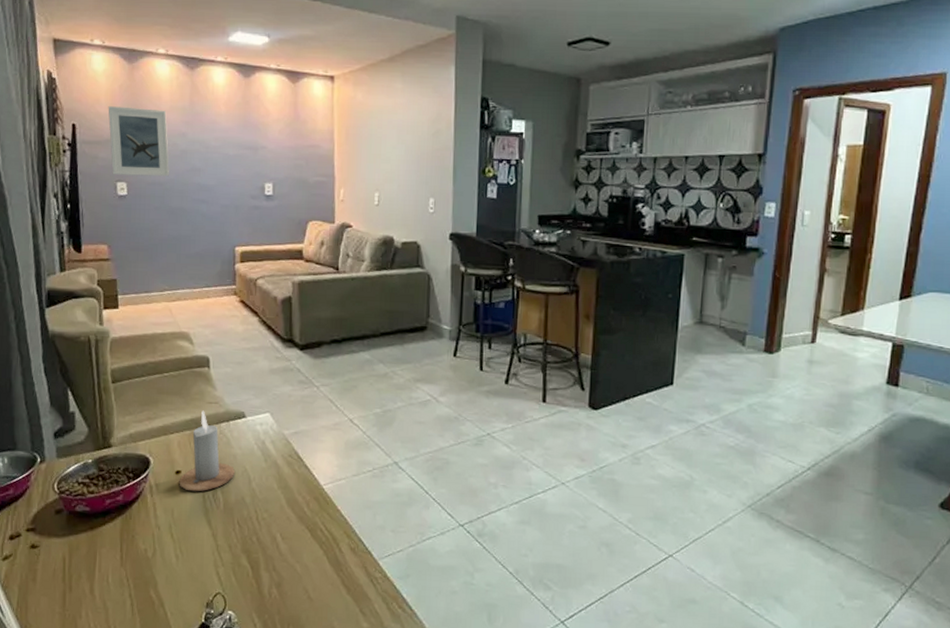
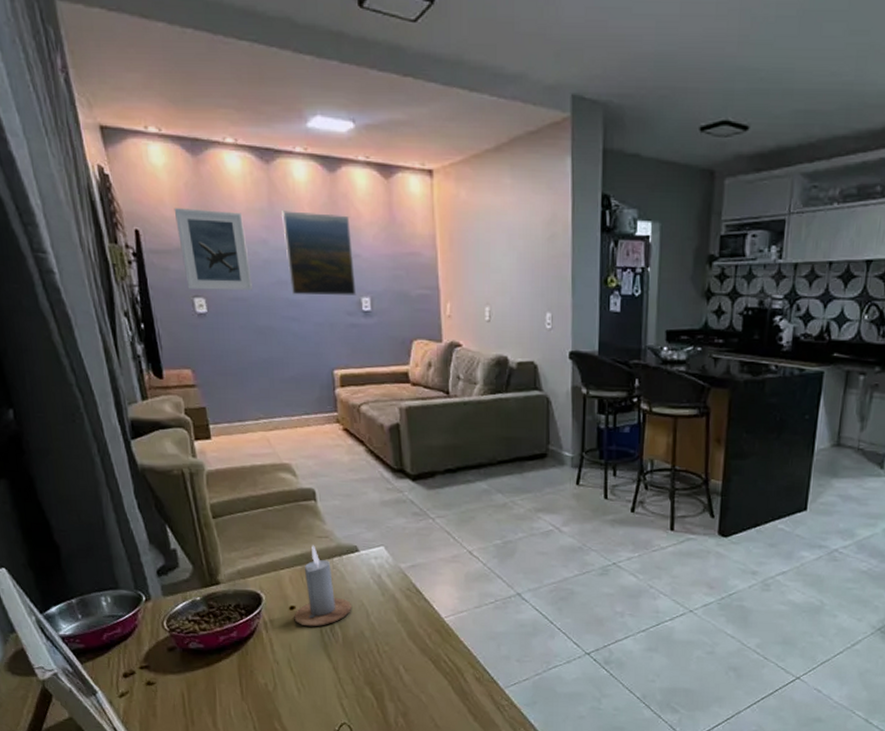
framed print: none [200,109,261,182] -> present [282,211,357,296]

